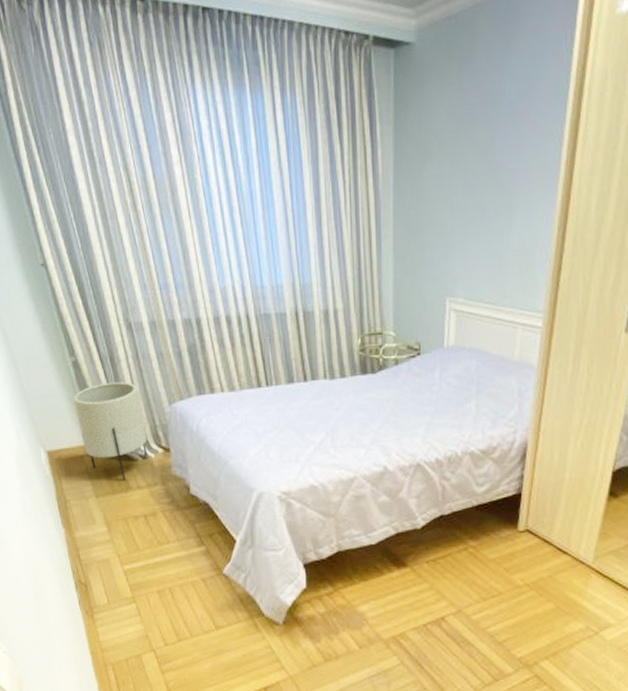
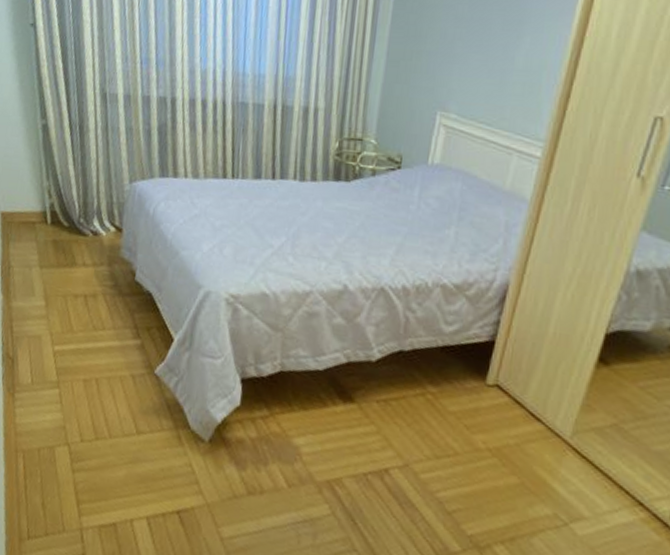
planter: present [73,382,148,482] -> none [35,150,102,256]

